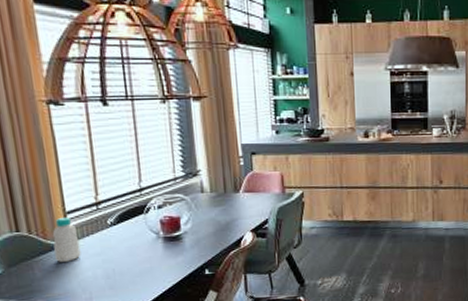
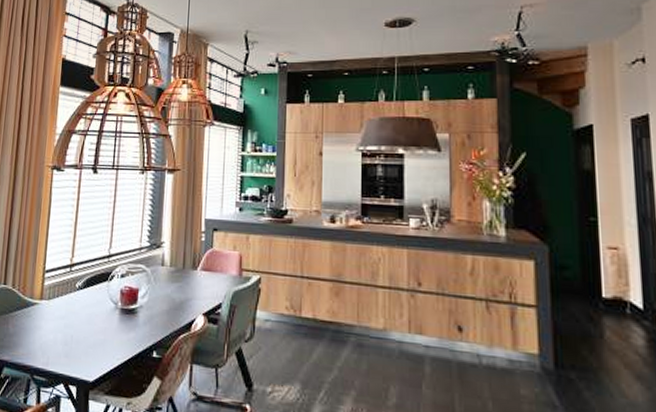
bottle: present [52,216,81,262] -> none [27,275,50,321]

